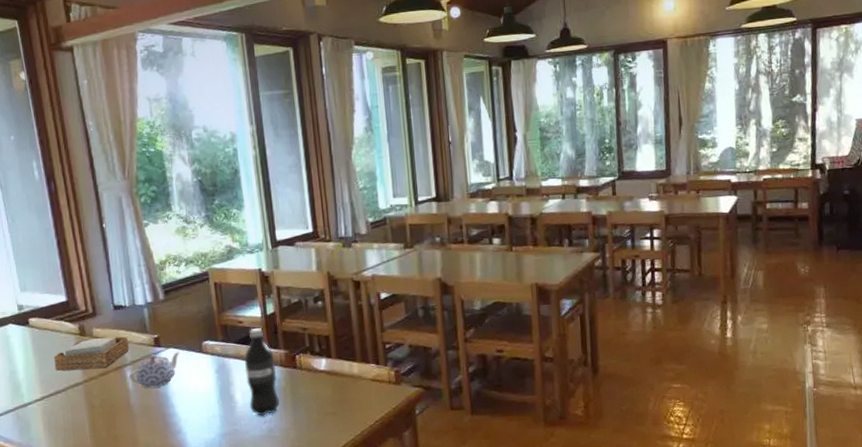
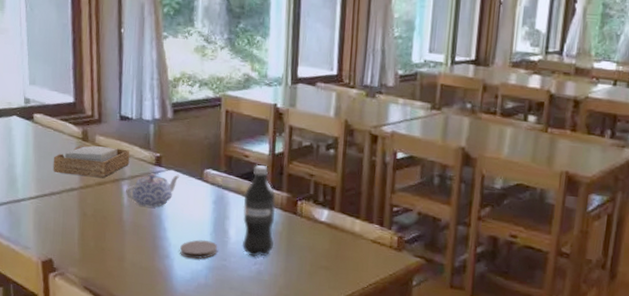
coaster: none [190,408,227,430] -> present [180,239,218,259]

